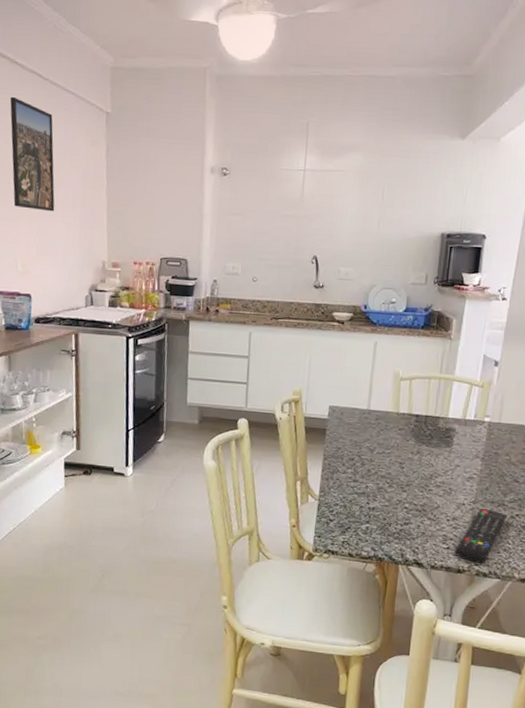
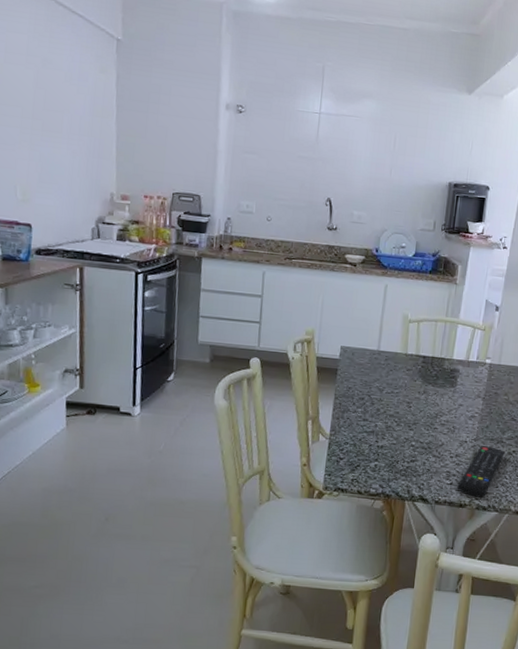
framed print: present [10,96,55,212] -> none [11,13,60,138]

